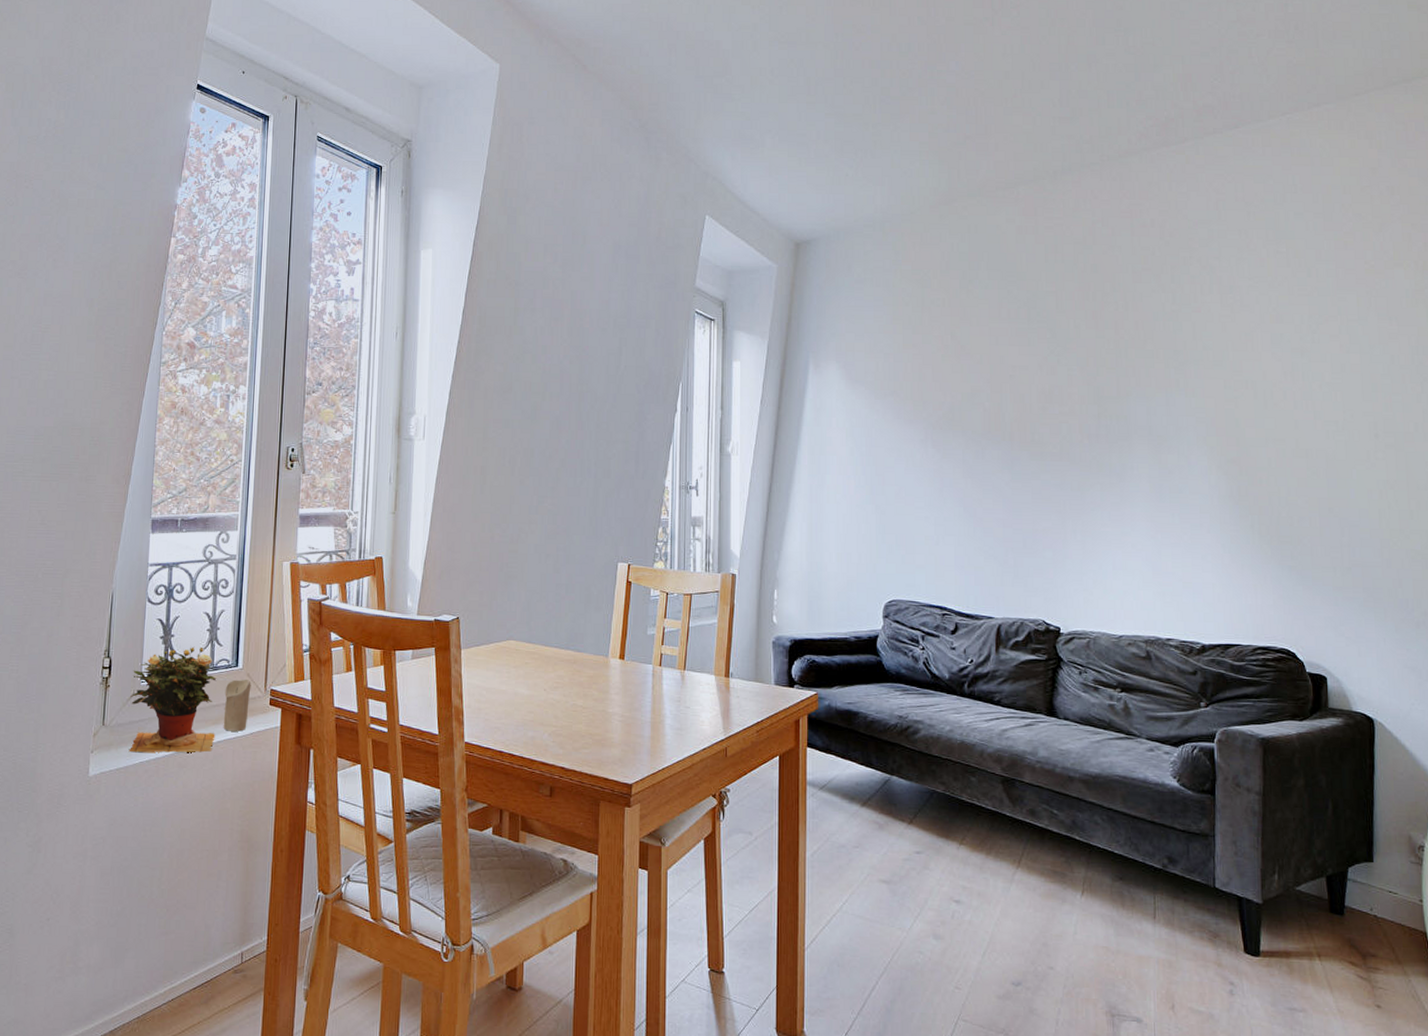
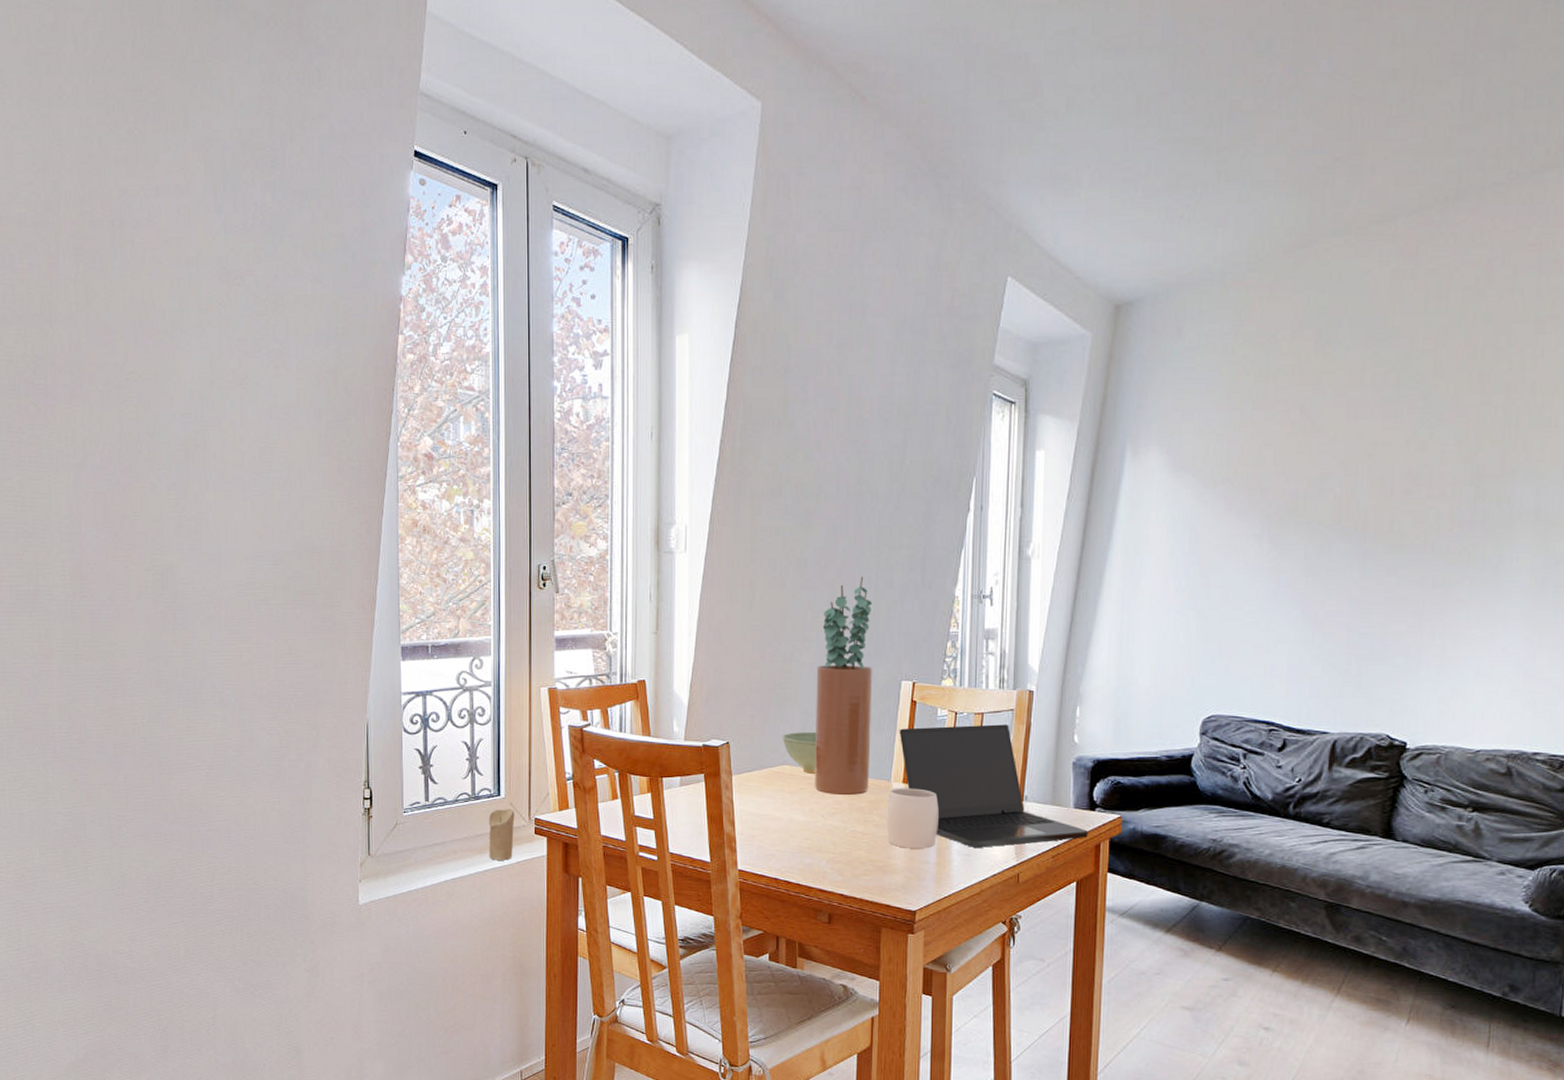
flower arrangement: present [128,646,217,753] -> none [393,776,482,882]
bowl: none [508,609,541,650] -> present [782,732,817,775]
vase: none [538,466,592,671] -> present [815,576,873,796]
mug: none [605,663,654,723] -> present [886,788,940,849]
laptop: none [616,604,788,722] -> present [899,724,1088,848]

